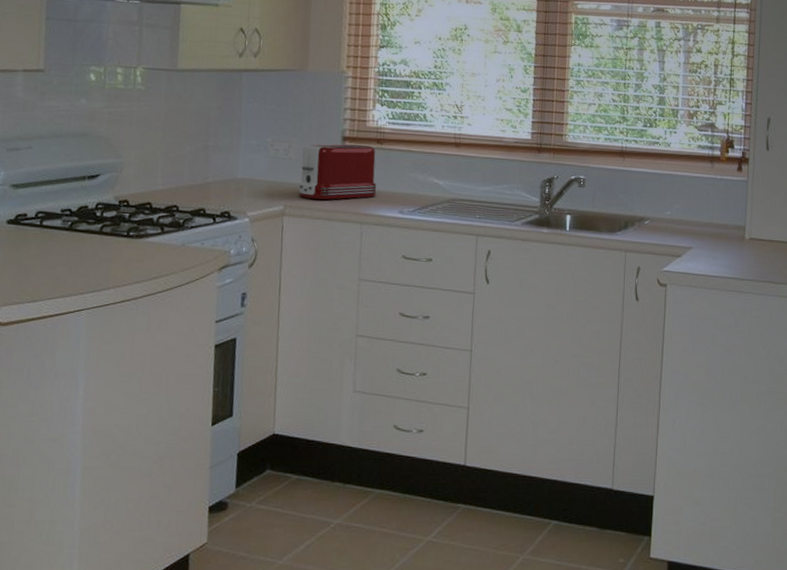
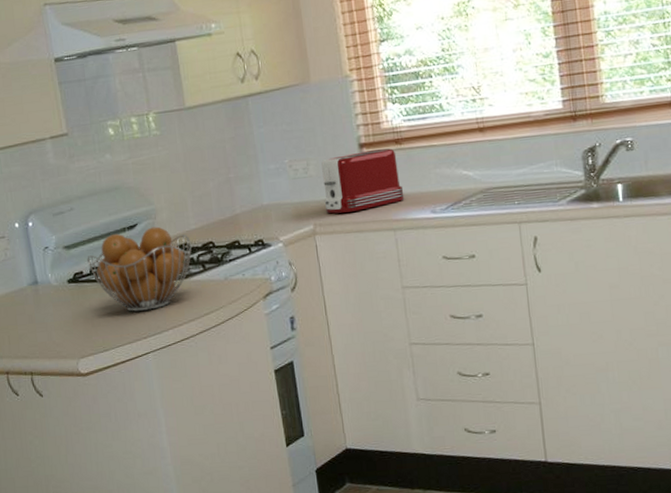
fruit basket: none [34,180,154,265] -> present [87,226,192,312]

